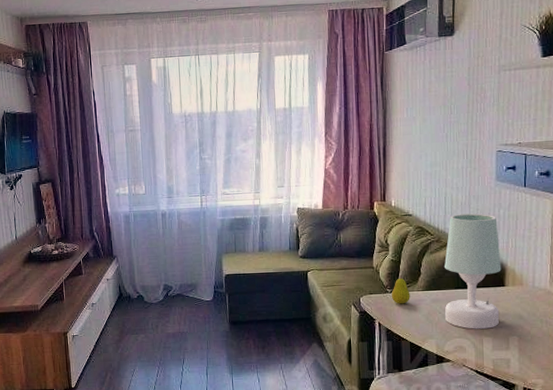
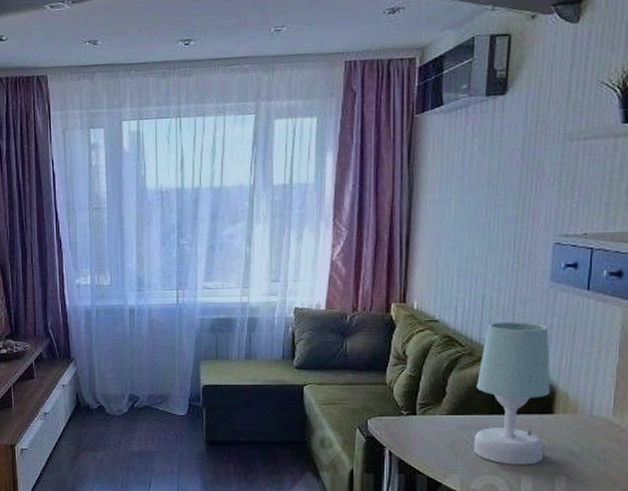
fruit: present [391,275,410,304] -> none [406,395,431,430]

